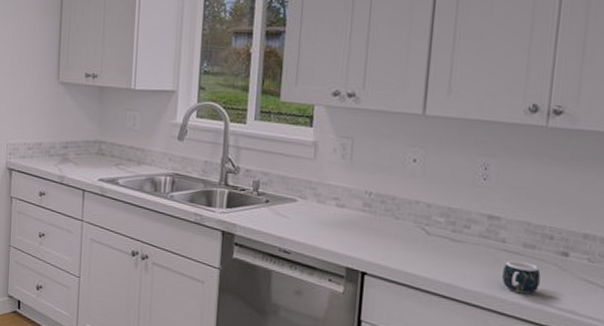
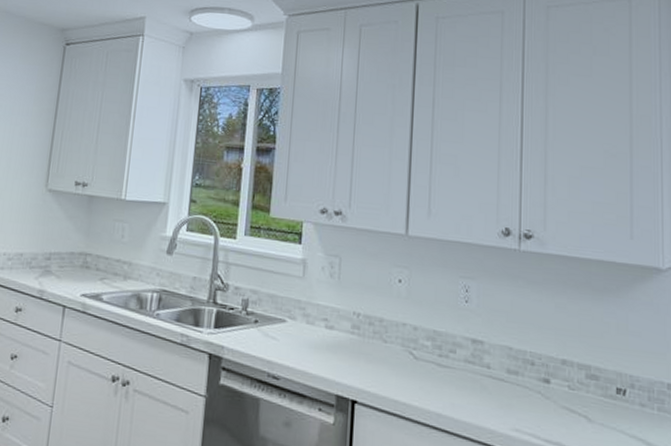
mug: present [502,260,541,294] -> none [490,387,526,425]

